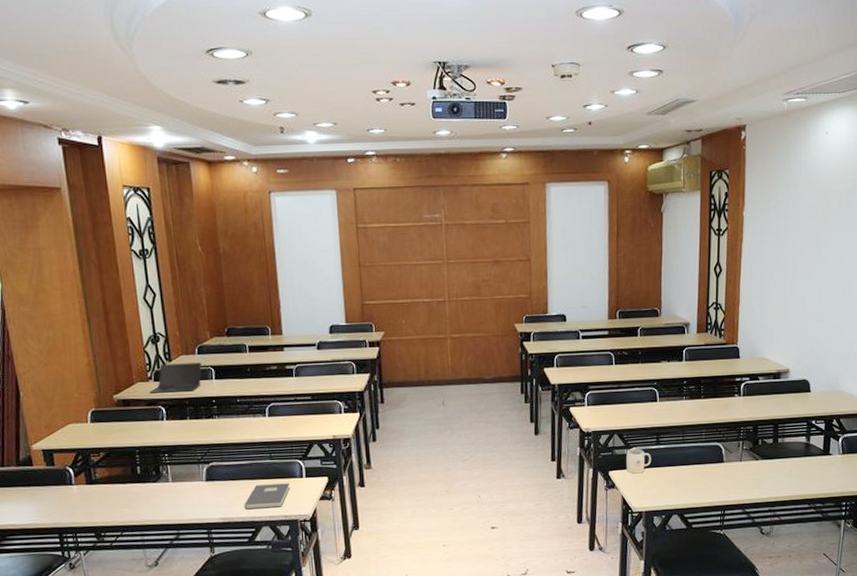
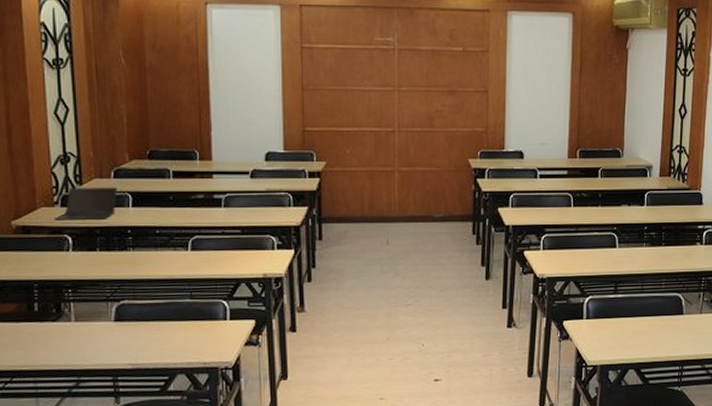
book: present [244,483,291,510] -> none [157,326,212,355]
mug: present [625,448,652,474] -> none [581,297,608,325]

